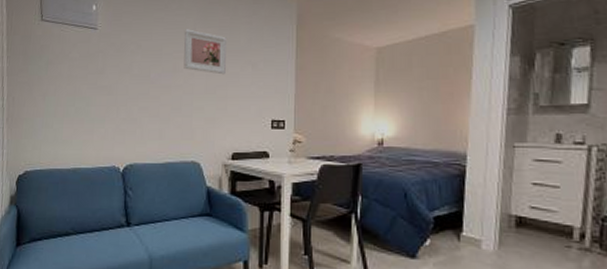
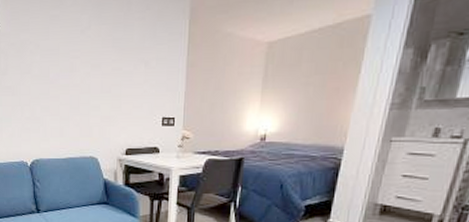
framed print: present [184,29,226,75] -> none [79,27,120,74]

